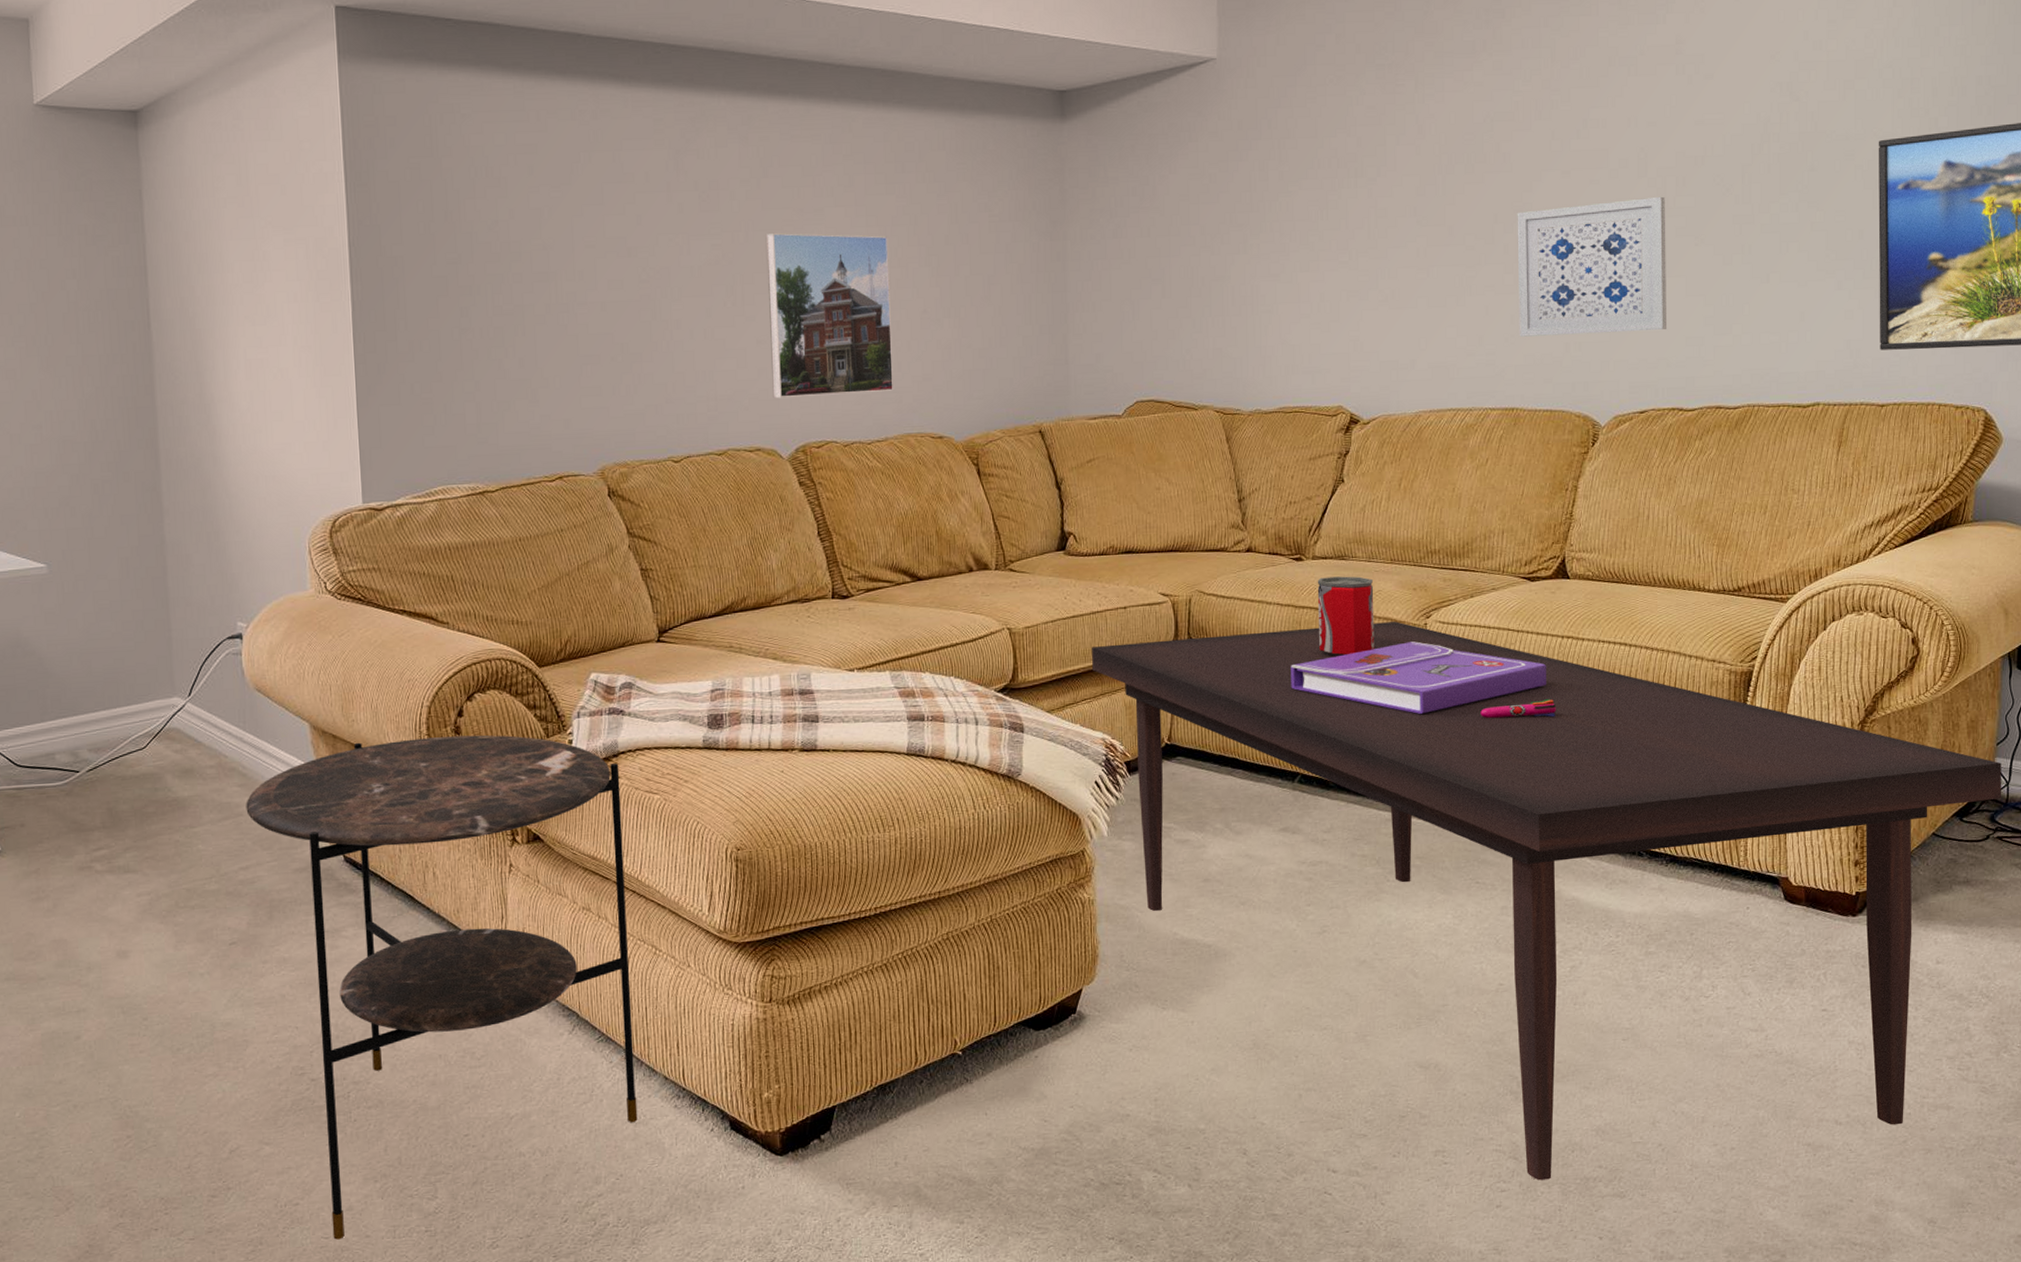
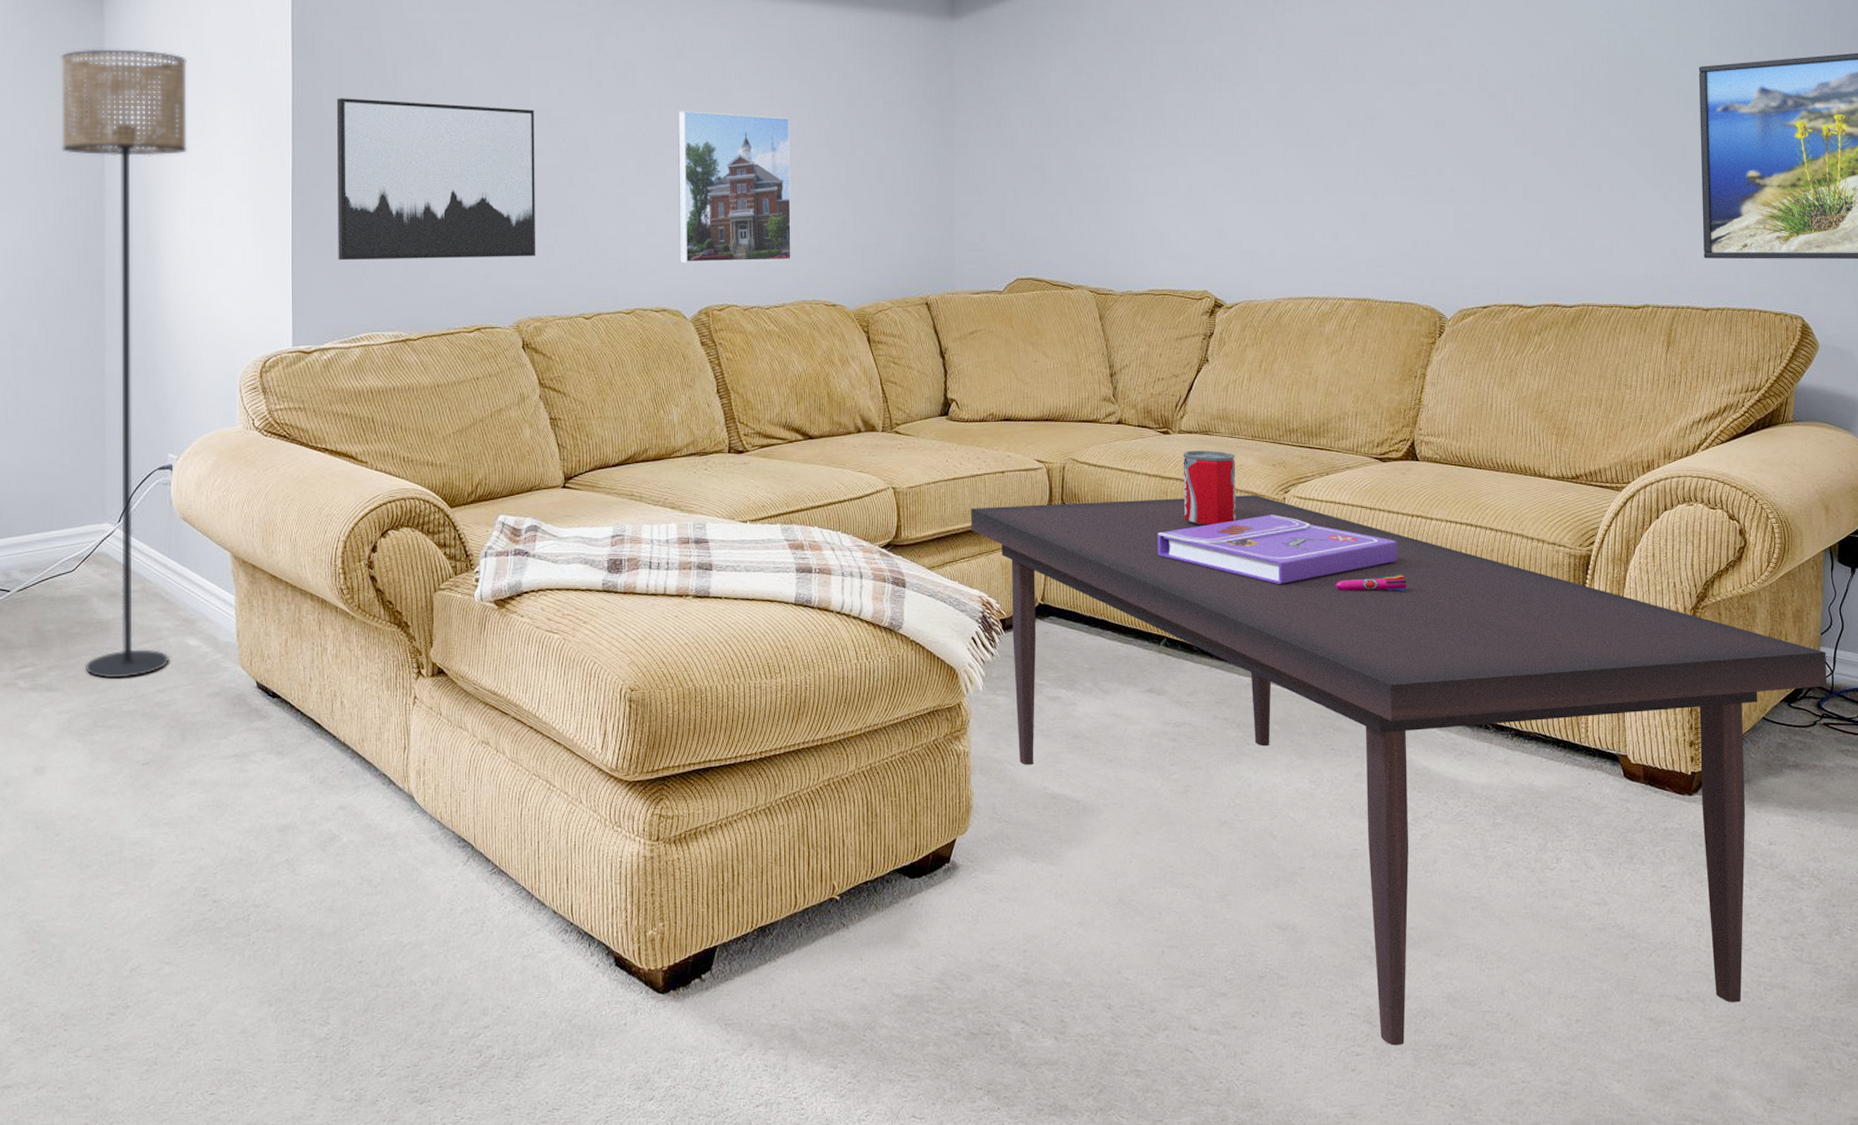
floor lamp: none [95,189,251,858] -> present [60,49,188,679]
side table: present [246,735,638,1240] -> none [166,570,526,1062]
wall art: none [396,234,619,410] -> present [336,98,536,261]
wall art: present [1517,196,1666,337] -> none [1369,109,1507,233]

